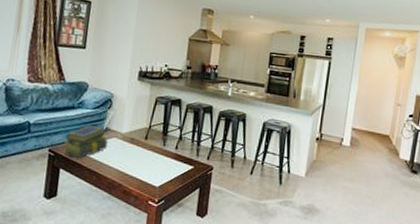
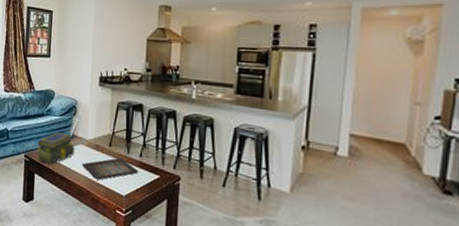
icon panel: none [115,150,174,173] -> present [82,158,139,180]

